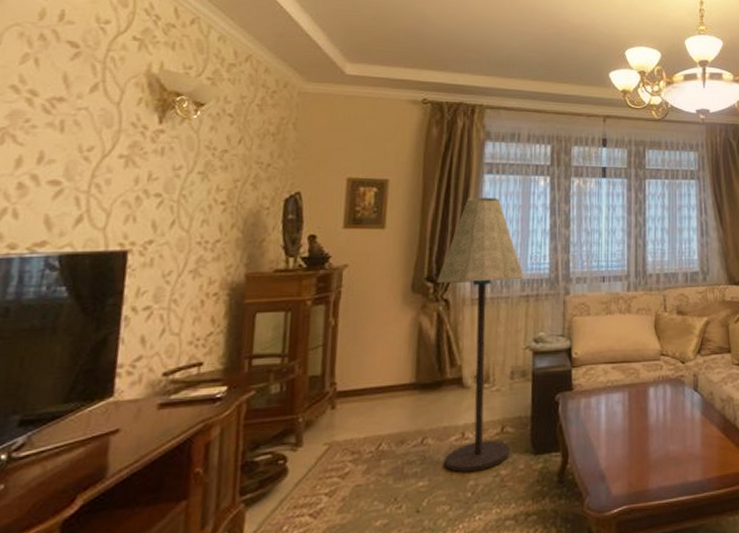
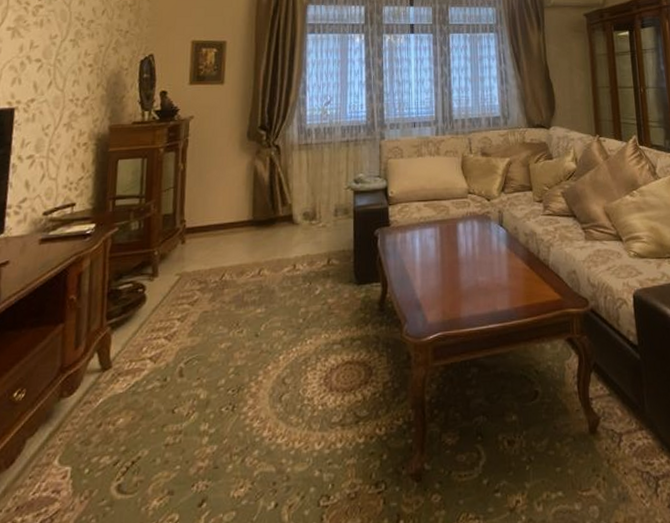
floor lamp: present [436,197,524,473] -> none [268,53,344,301]

